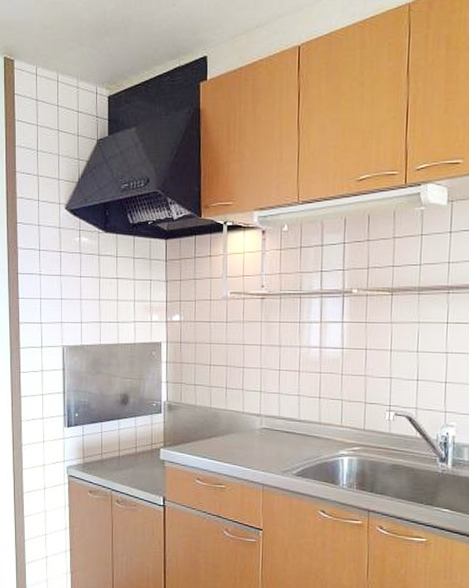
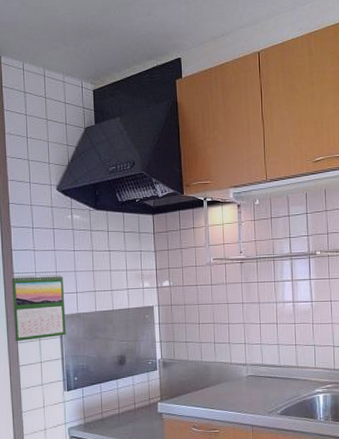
calendar: none [16,300,69,372] -> present [11,274,66,342]

